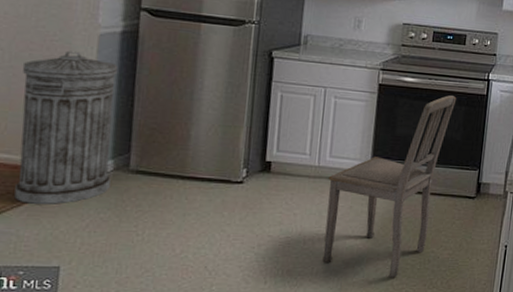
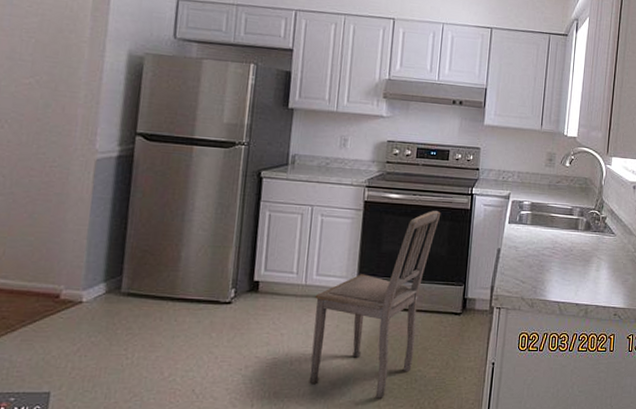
trash can: present [14,50,119,204] -> none [9,176,114,329]

